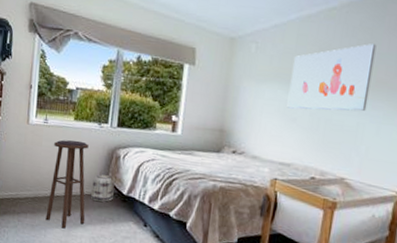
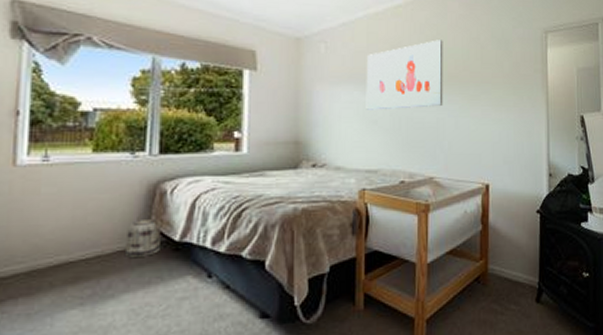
stool: present [45,140,89,229] -> none [51,179,119,308]

